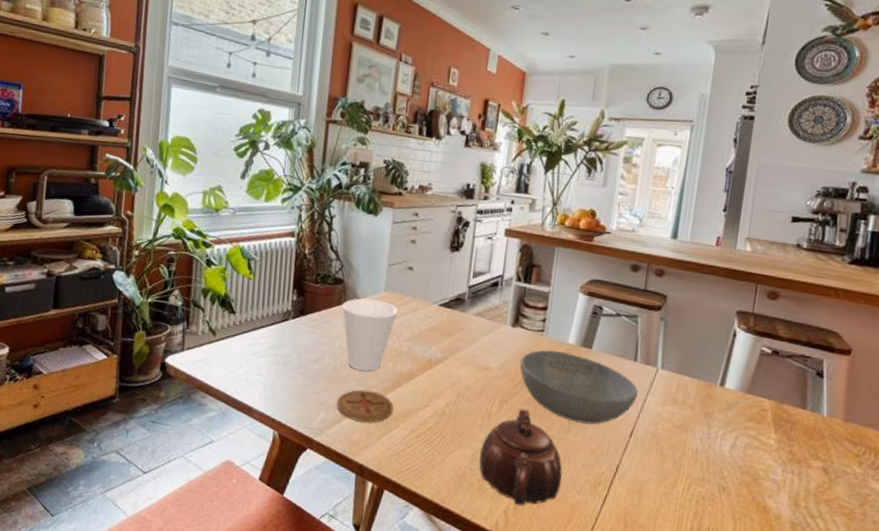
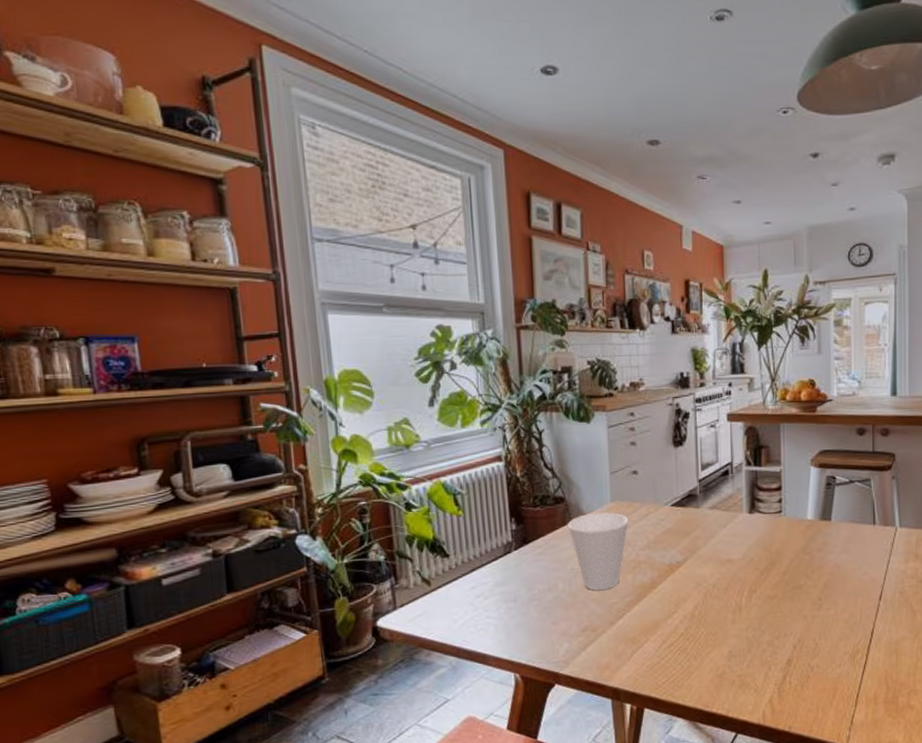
coaster: present [337,389,393,423] -> none [579,609,640,644]
teapot: present [479,408,563,506] -> none [737,594,820,692]
bowl: present [519,350,639,425] -> none [762,529,882,598]

